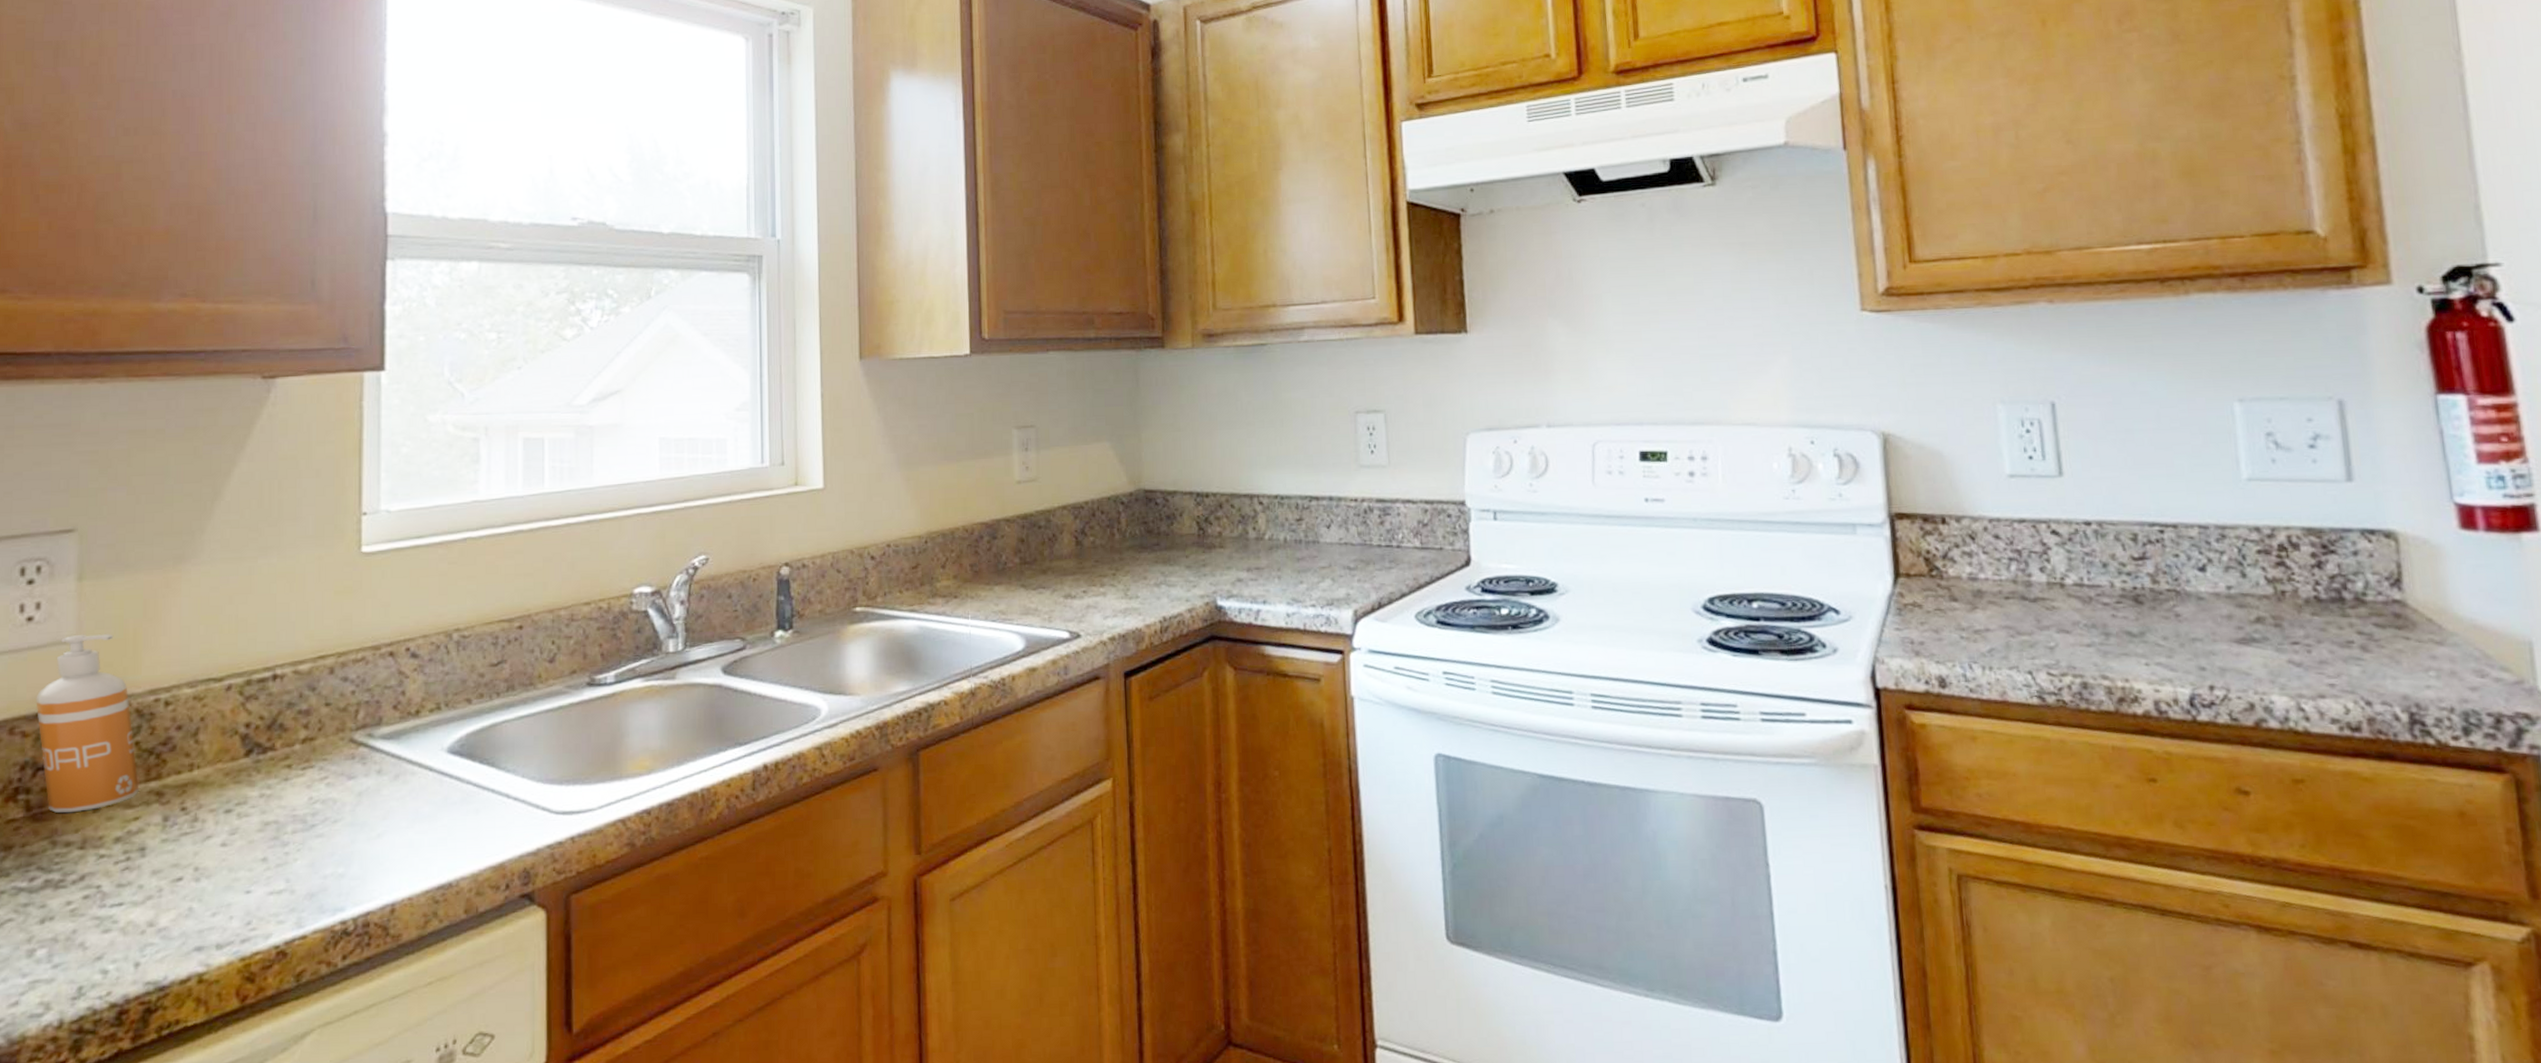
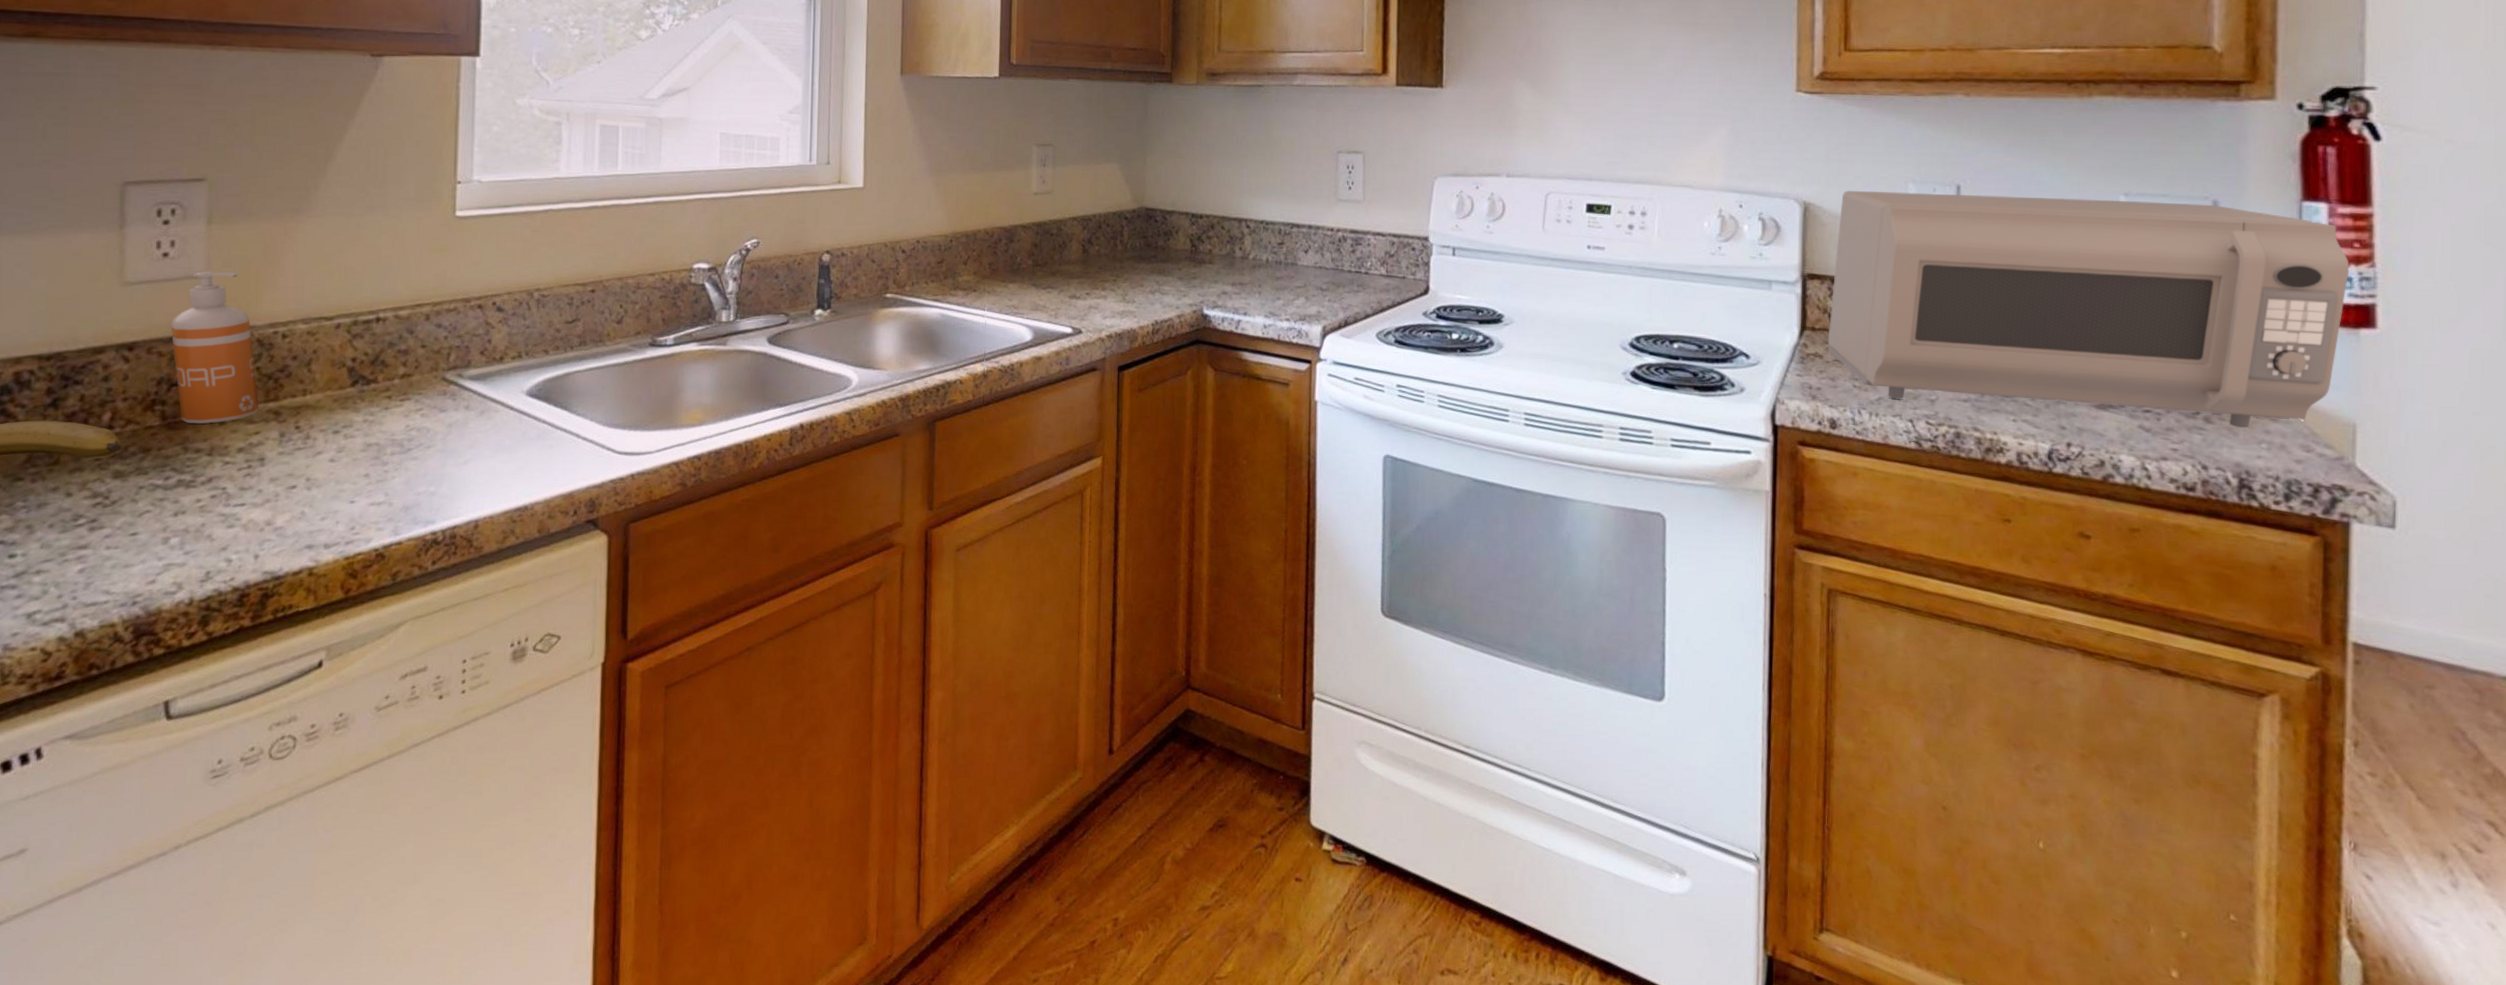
microwave: none [1924,405,2500,654] -> present [1827,190,2350,427]

